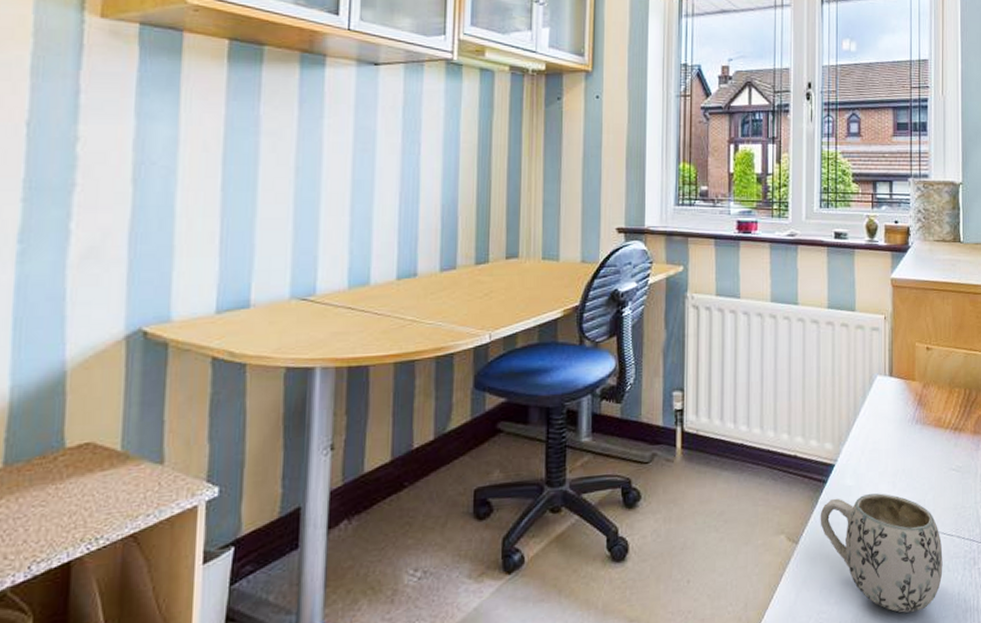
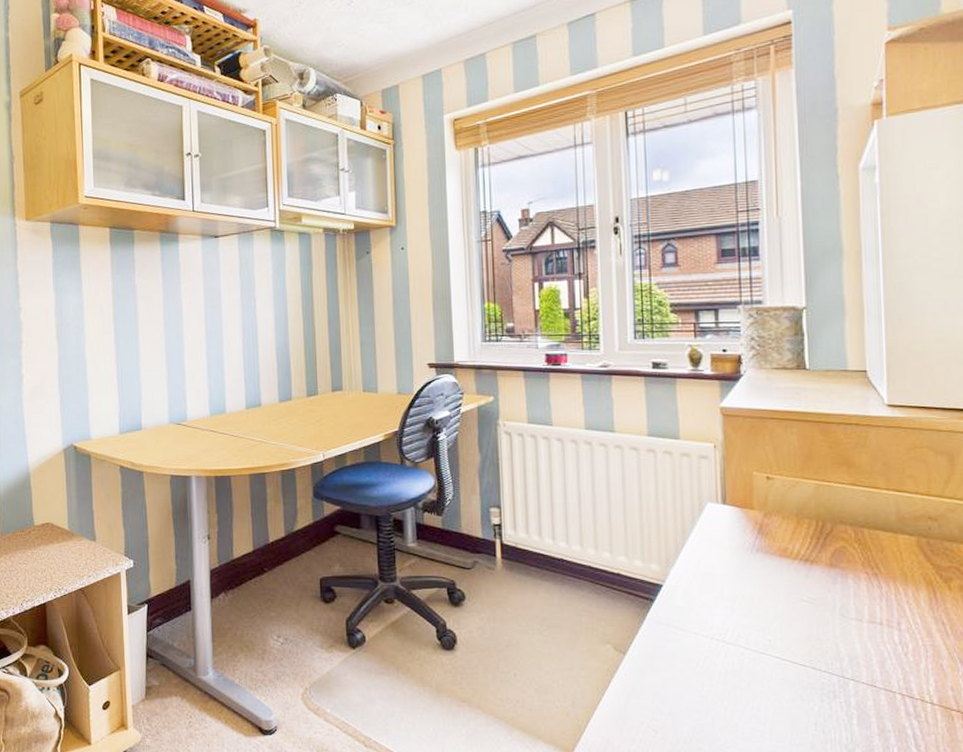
mug: present [820,493,943,613] -> none [648,616,795,734]

